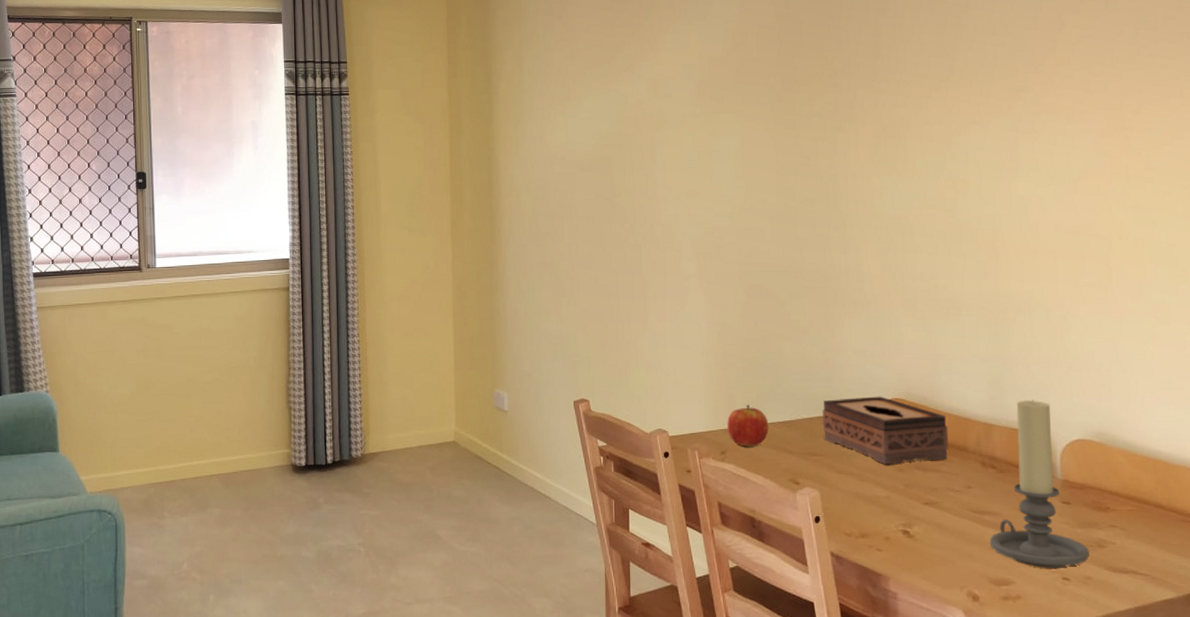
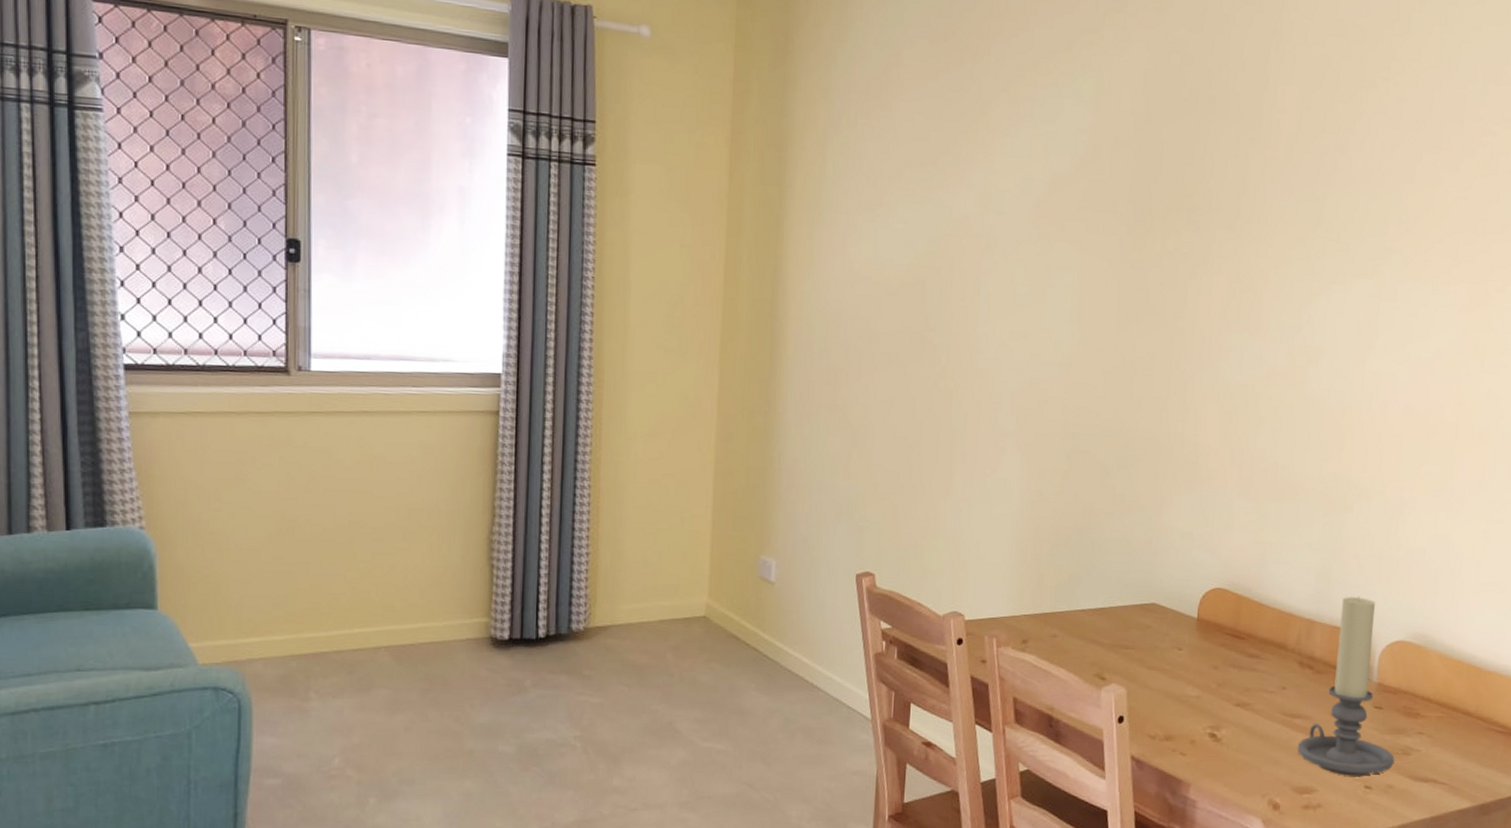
apple: present [727,405,769,447] -> none [1032,588,1079,636]
tissue box: present [822,396,949,465] -> none [1137,585,1270,662]

